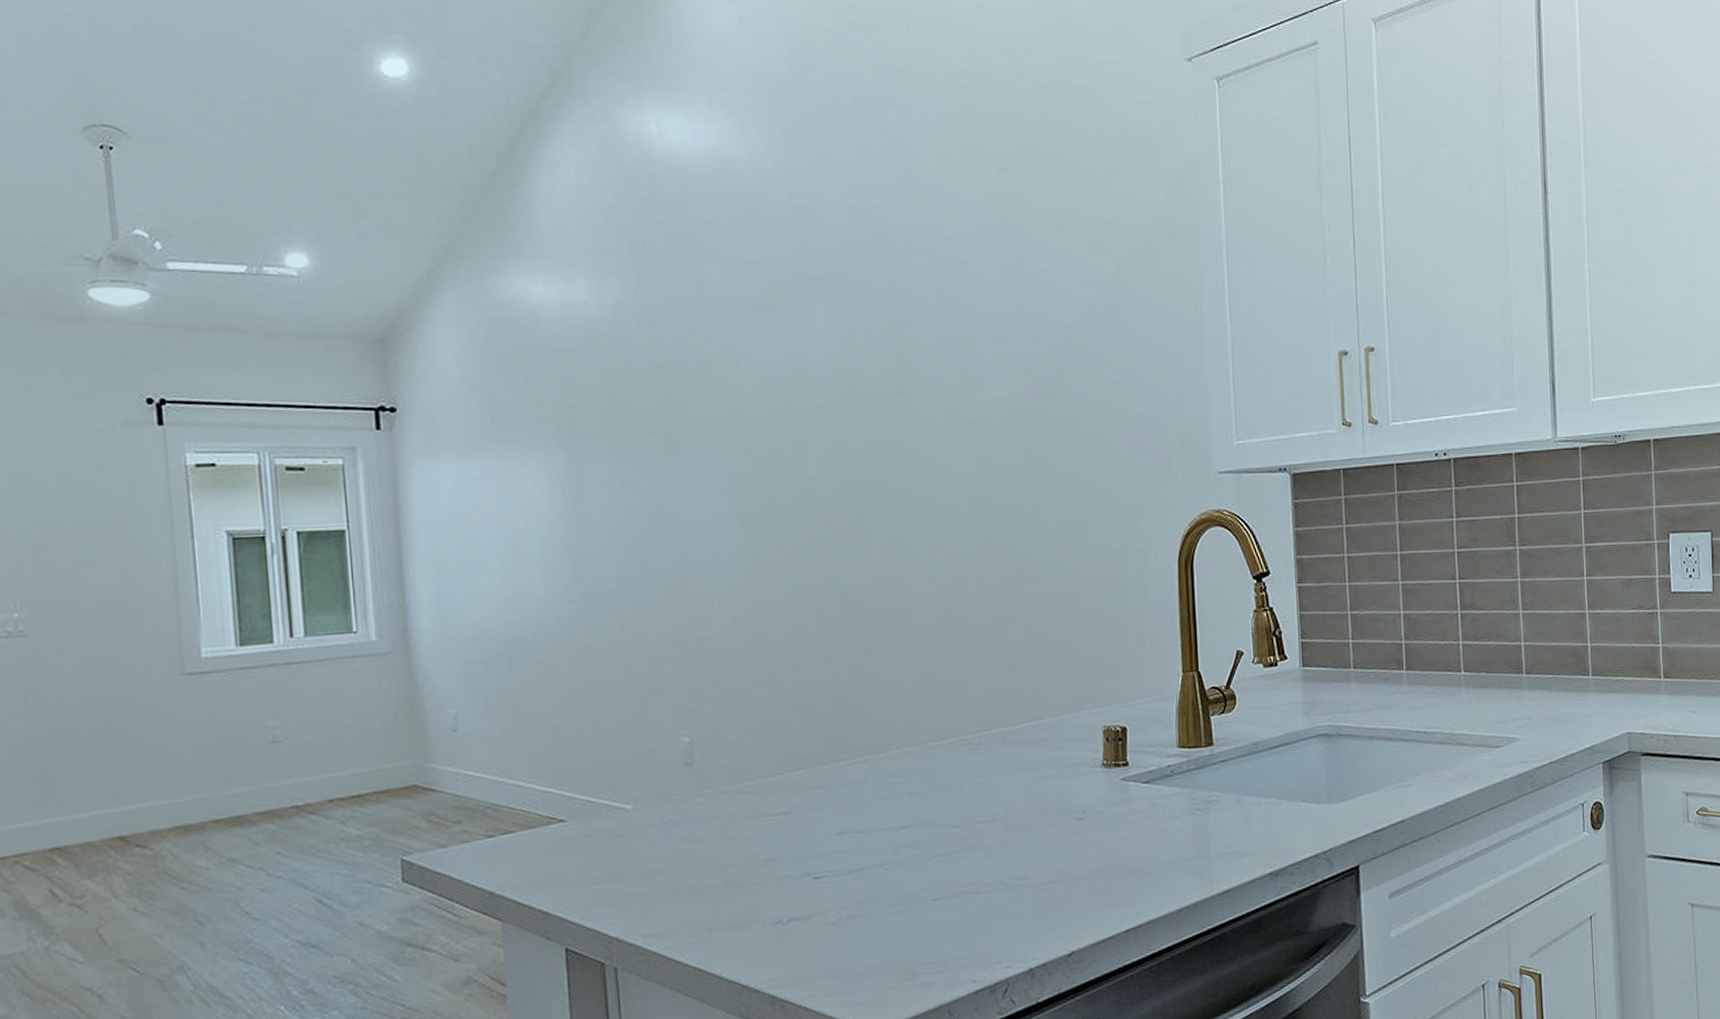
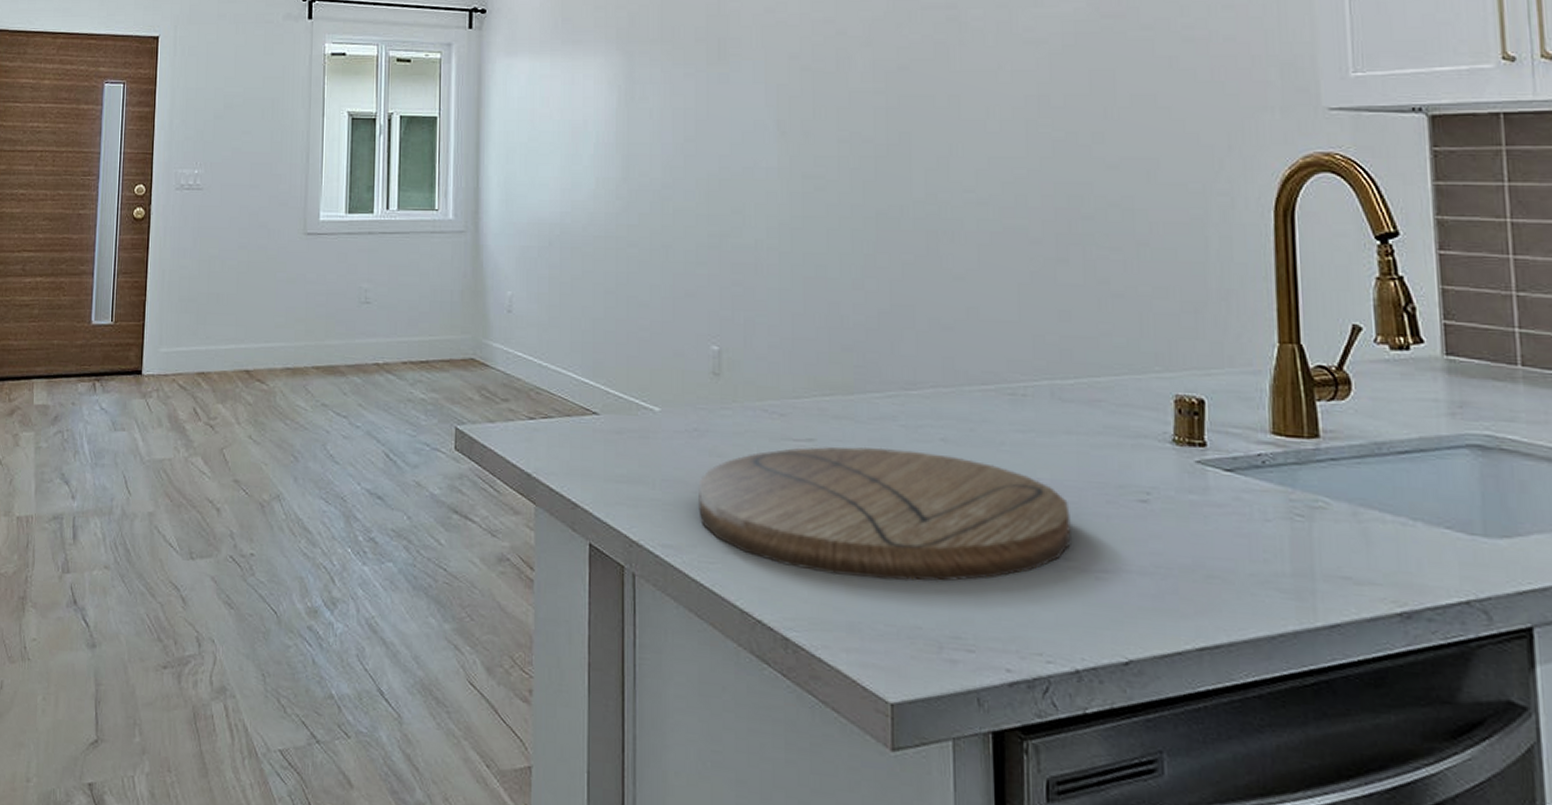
cutting board: none [677,807,1023,931] -> present [698,446,1071,582]

